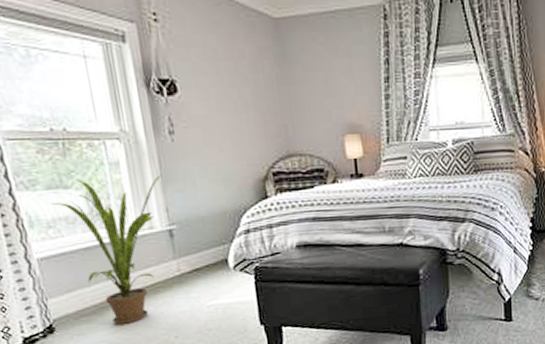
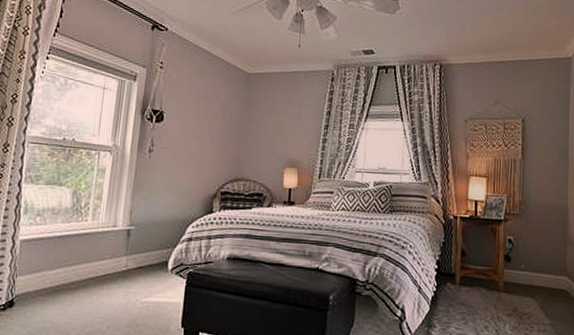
house plant: present [50,175,162,325] -> none [45,179,135,308]

